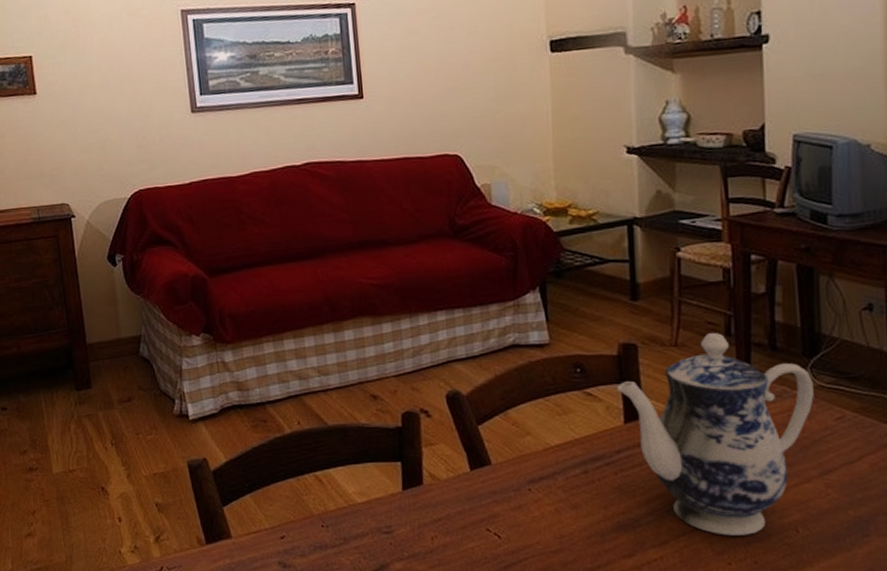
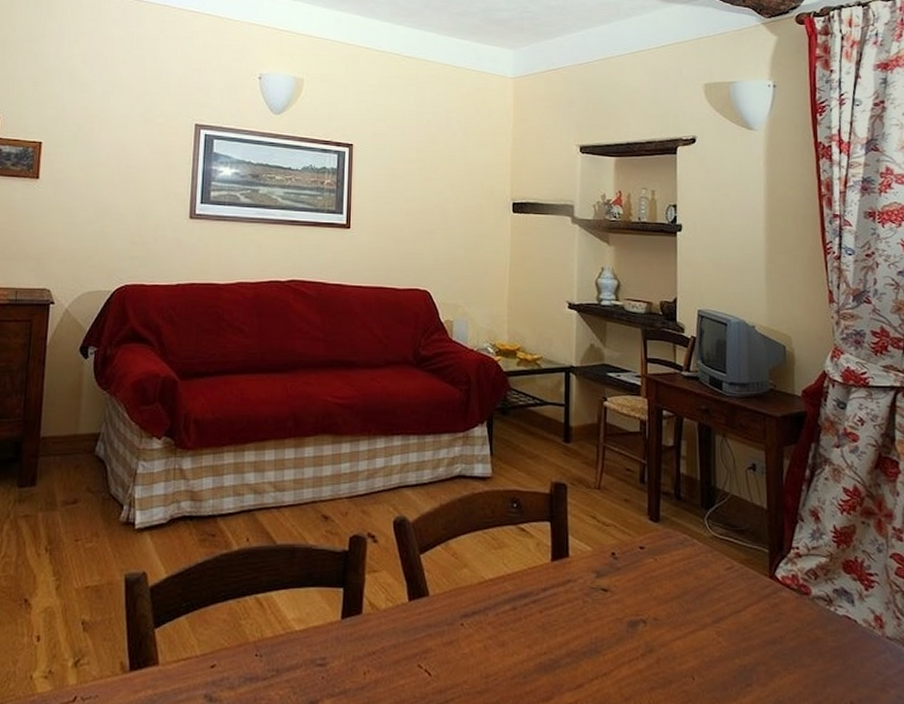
teapot: present [616,333,814,536] -> none [547,479,709,681]

